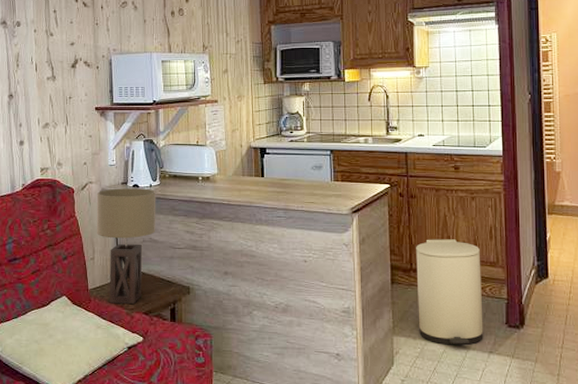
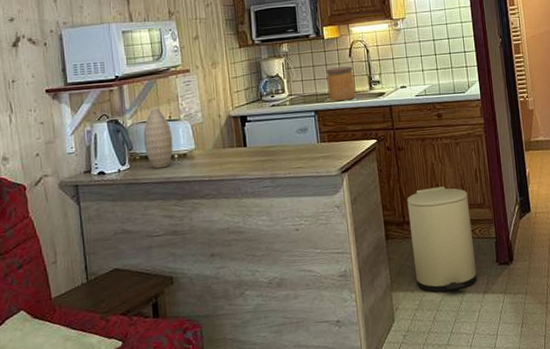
table lamp: present [96,188,156,305] -> none [54,174,129,309]
vase: none [173,133,198,188] -> present [143,108,173,169]
jar: none [344,110,372,144] -> present [326,66,356,102]

